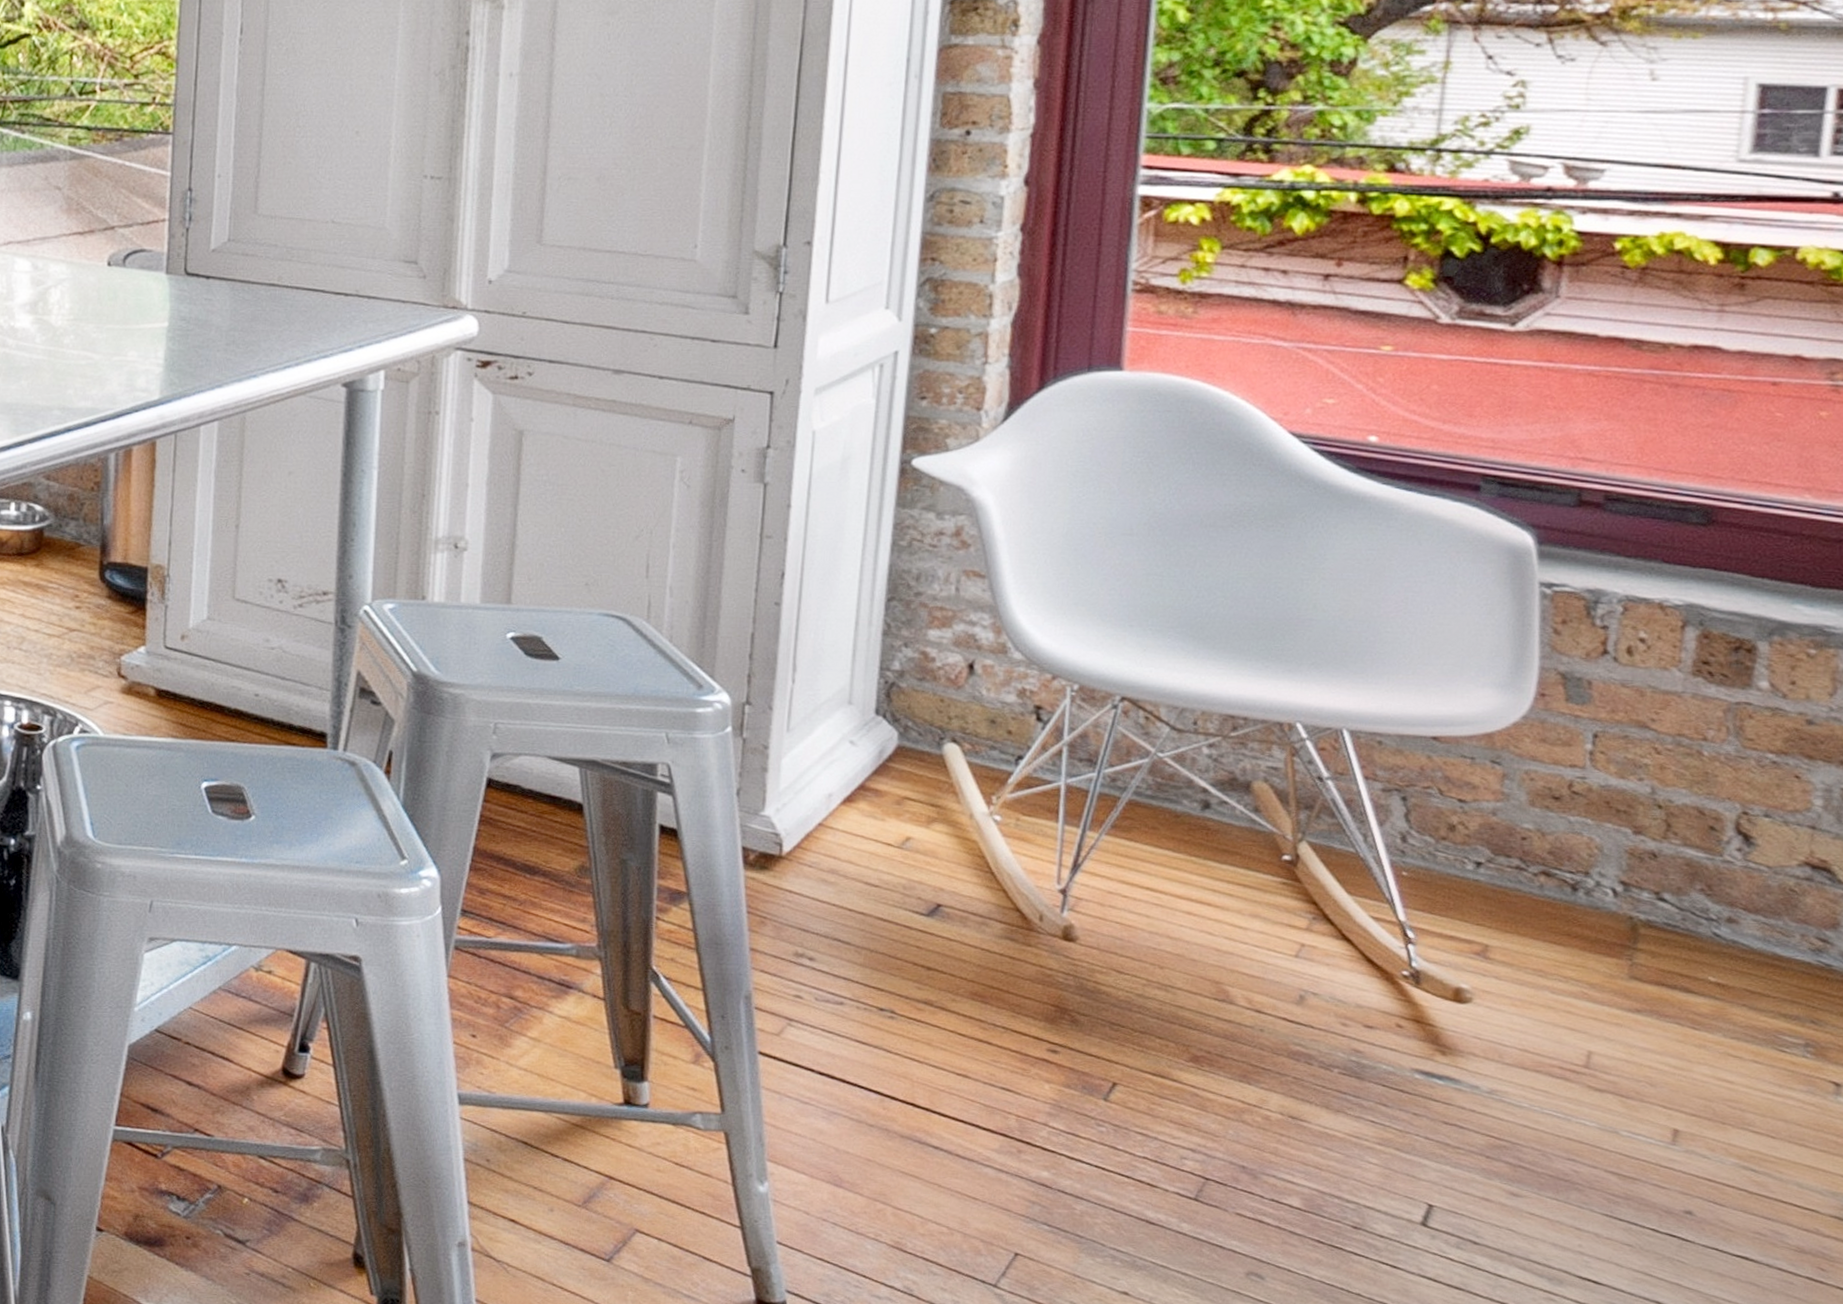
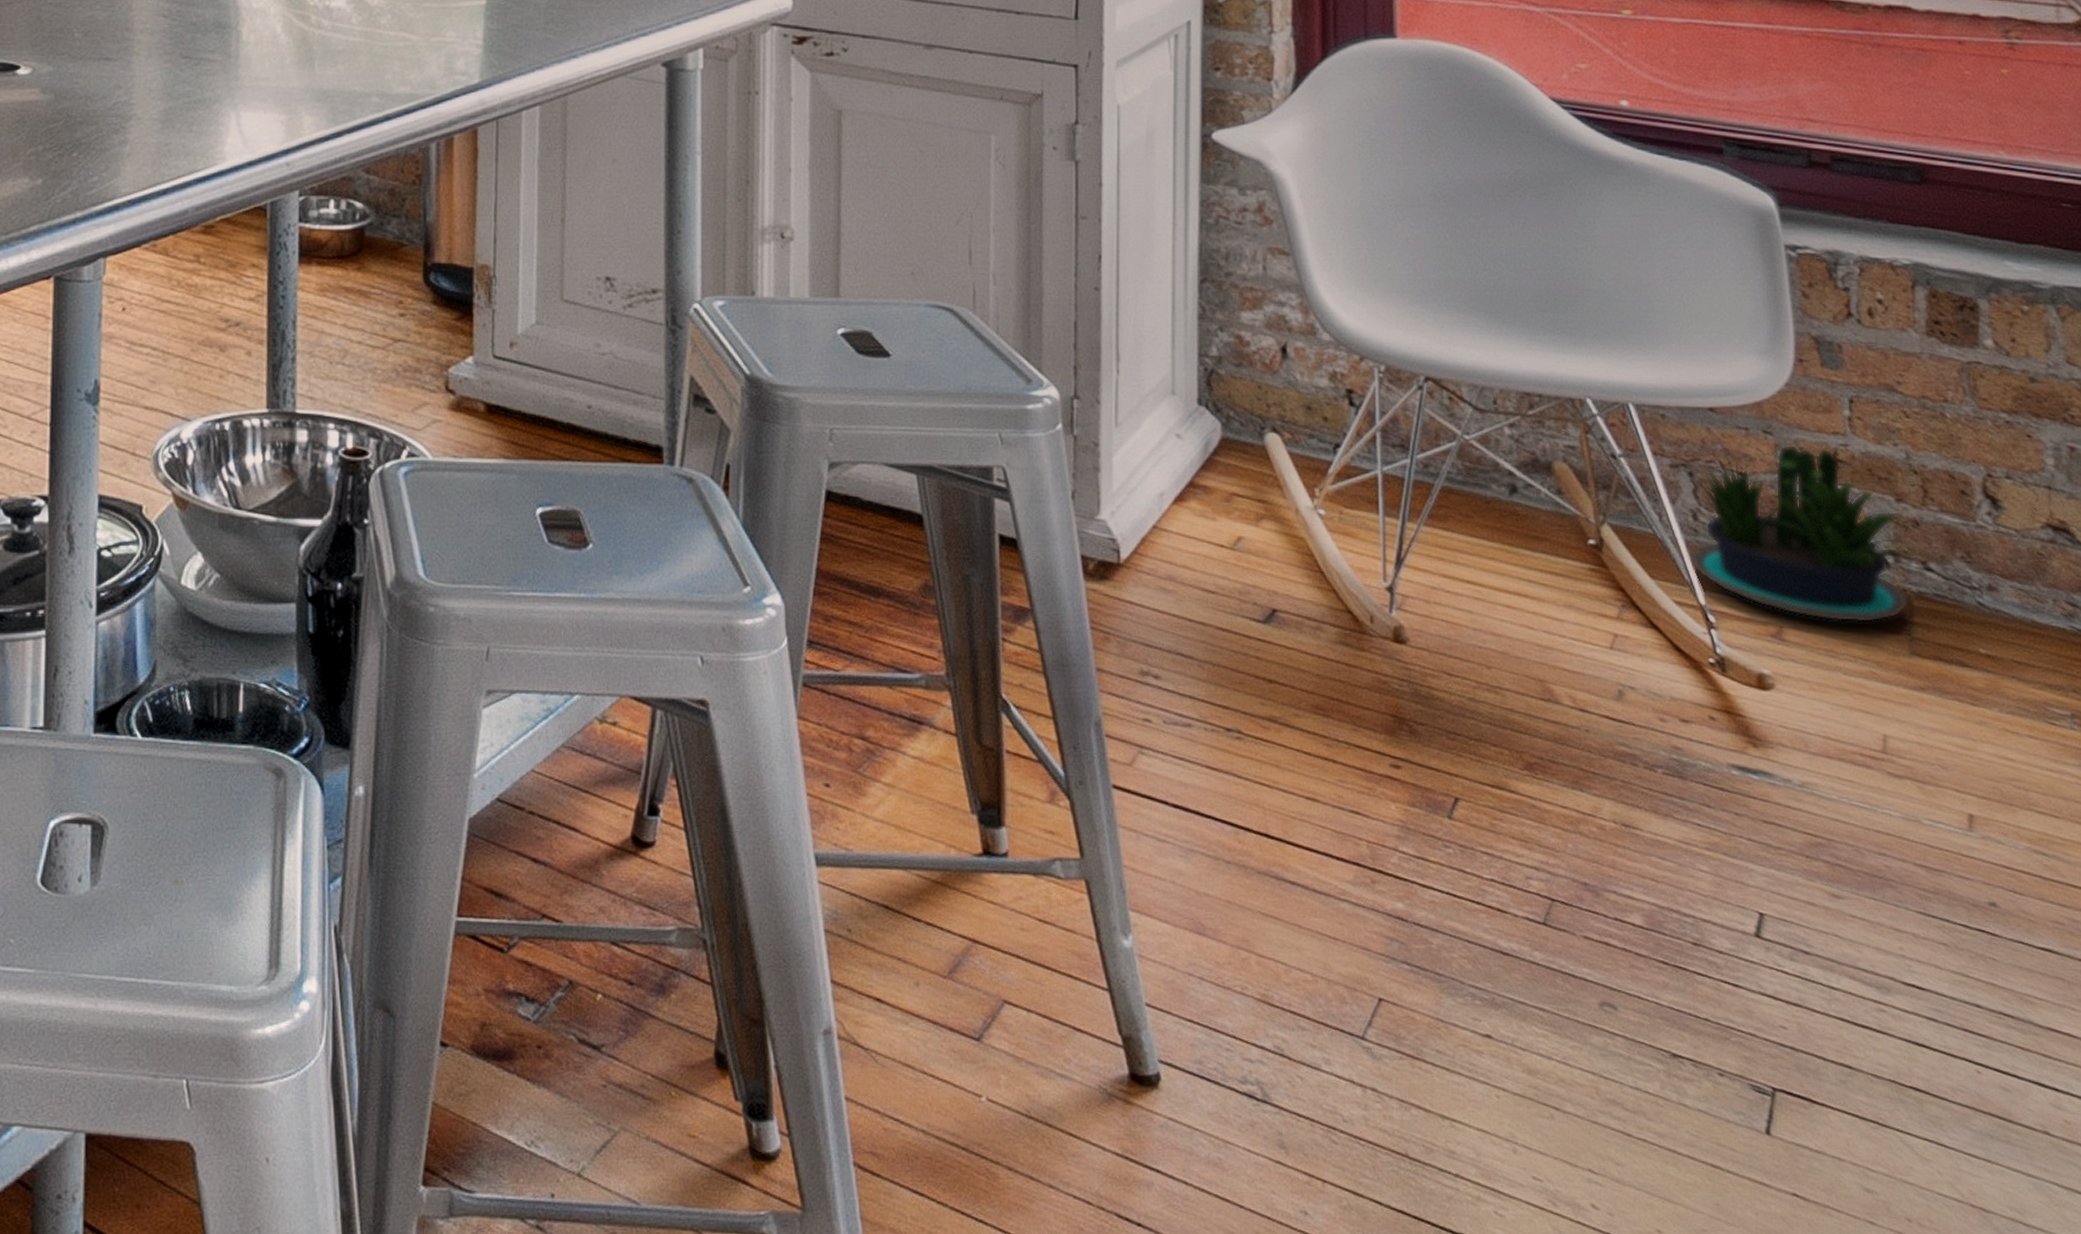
potted plant: none [1392,774,1676,947] -> present [1689,444,1940,623]

